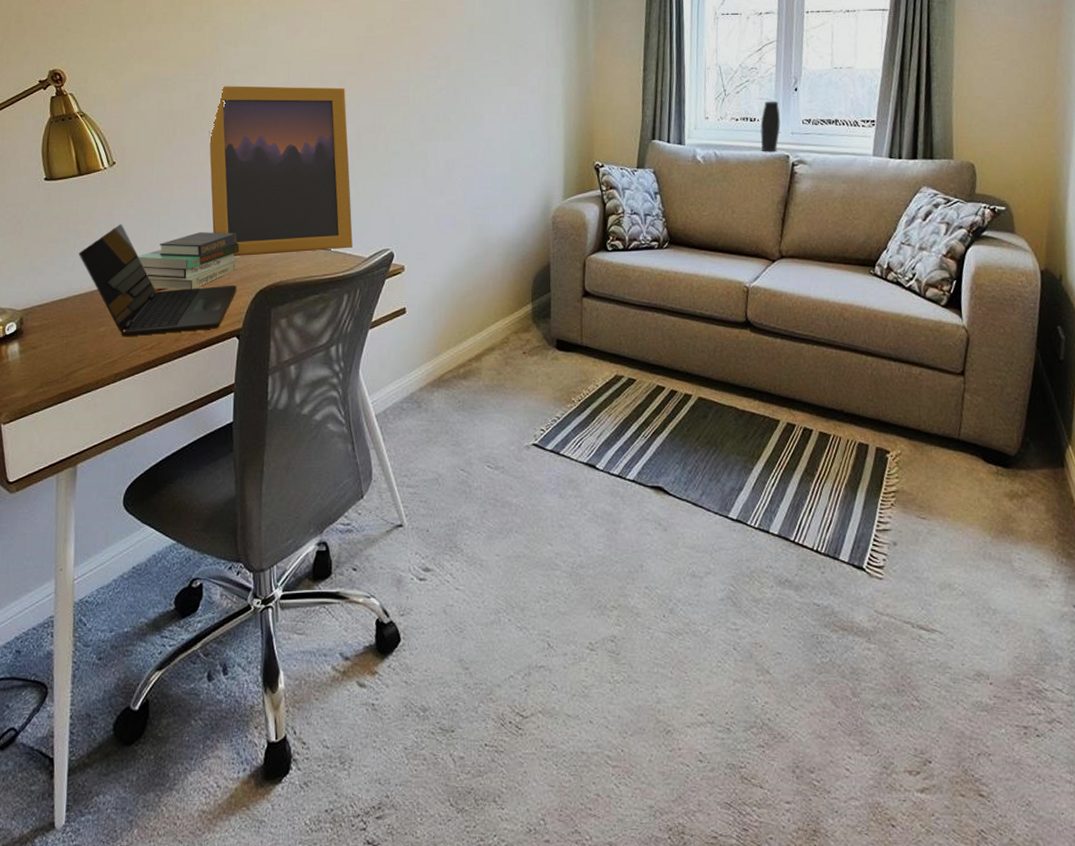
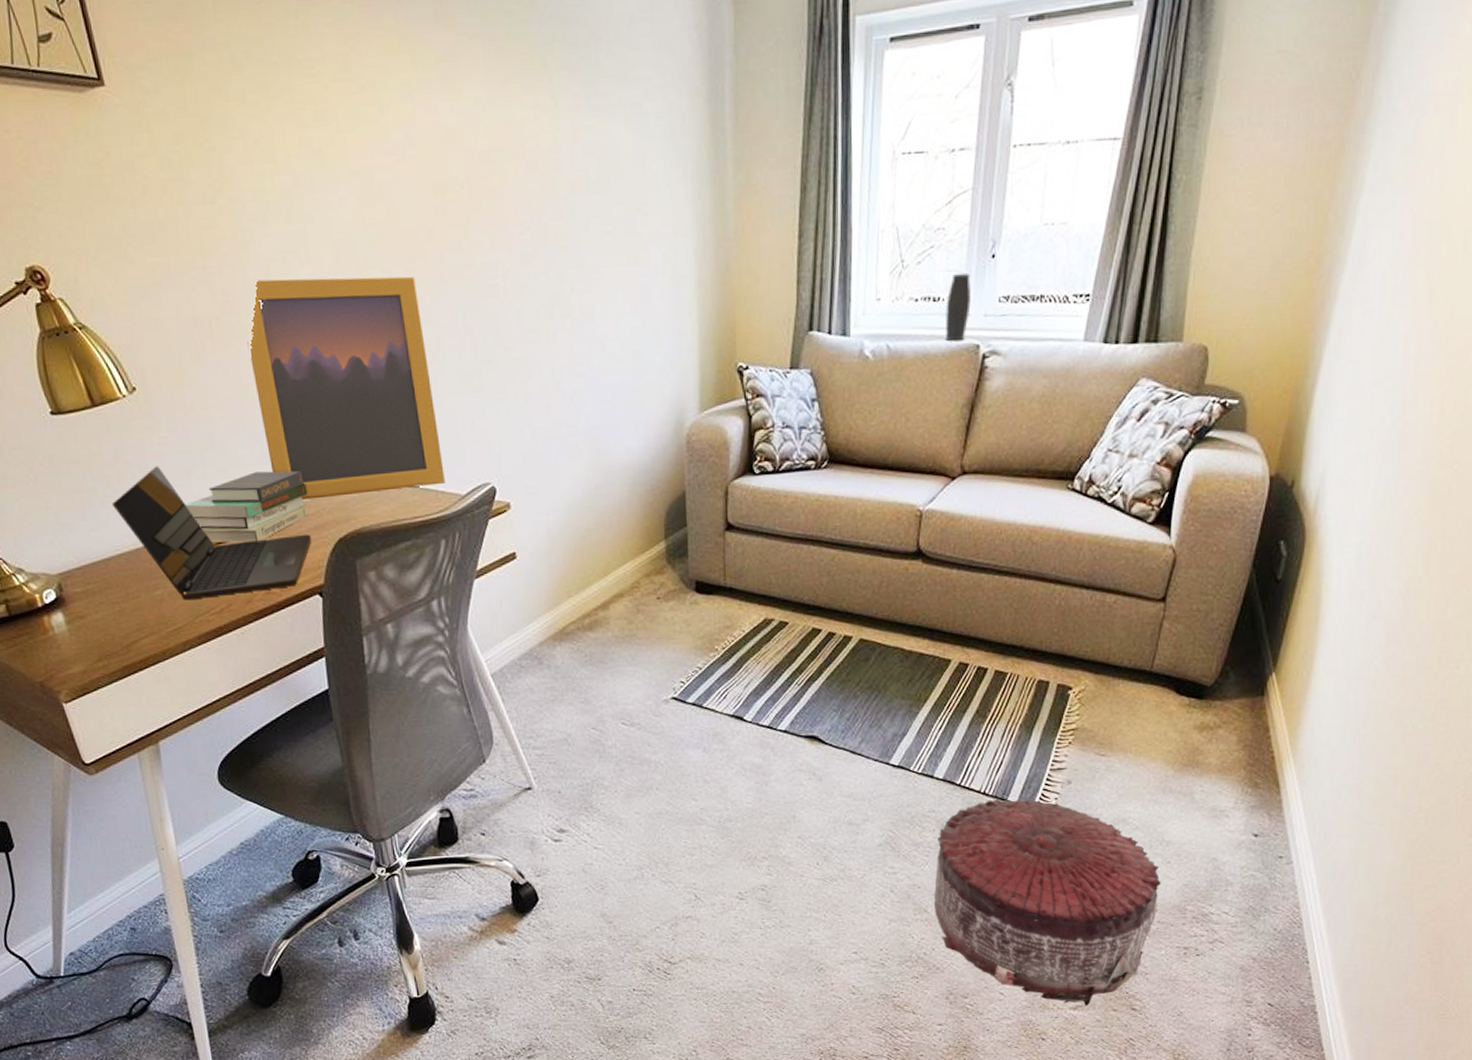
pouf: none [775,558,993,790] -> present [934,798,1161,1007]

